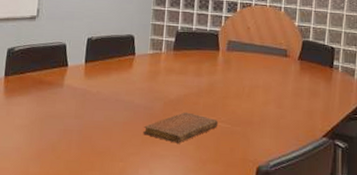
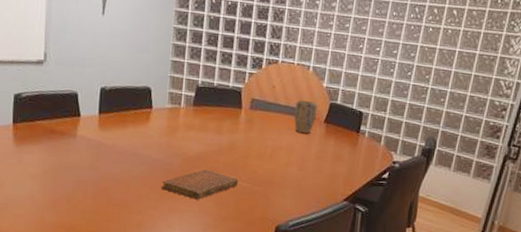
plant pot: none [268,39,291,71] -> present [293,99,318,133]

